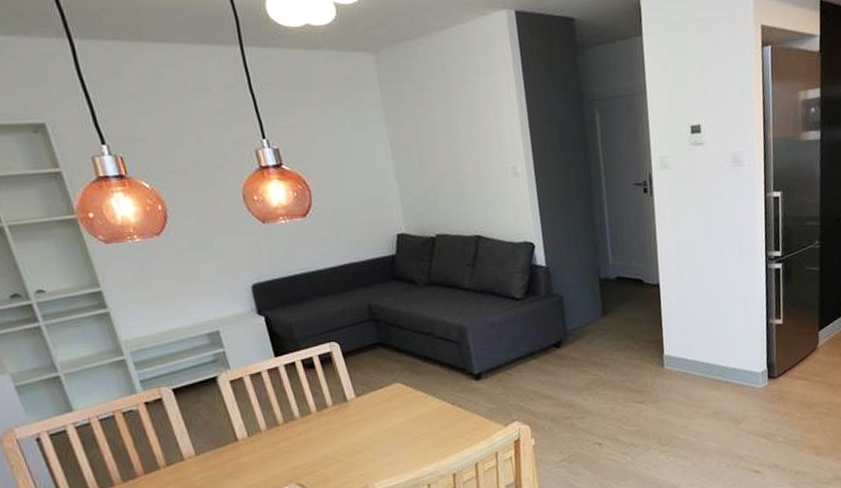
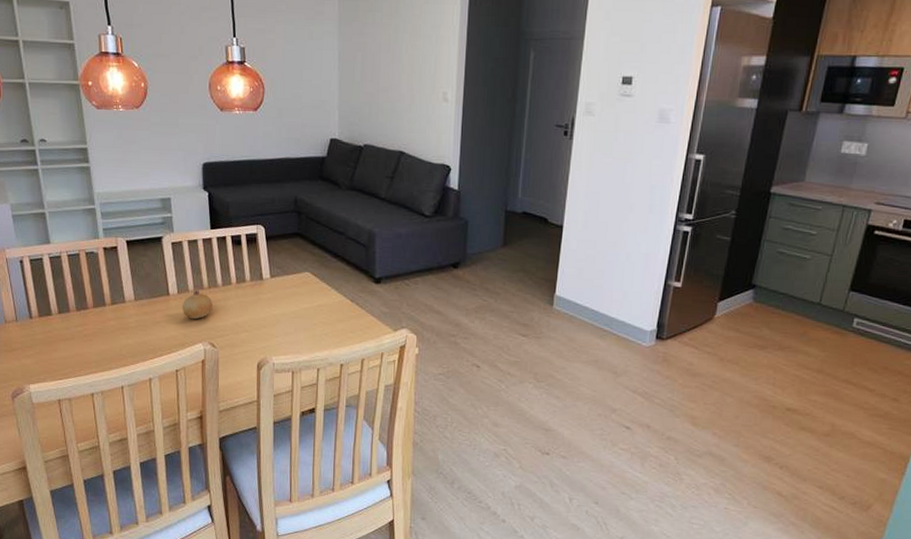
fruit: none [255,428,294,462] -> present [182,290,213,320]

